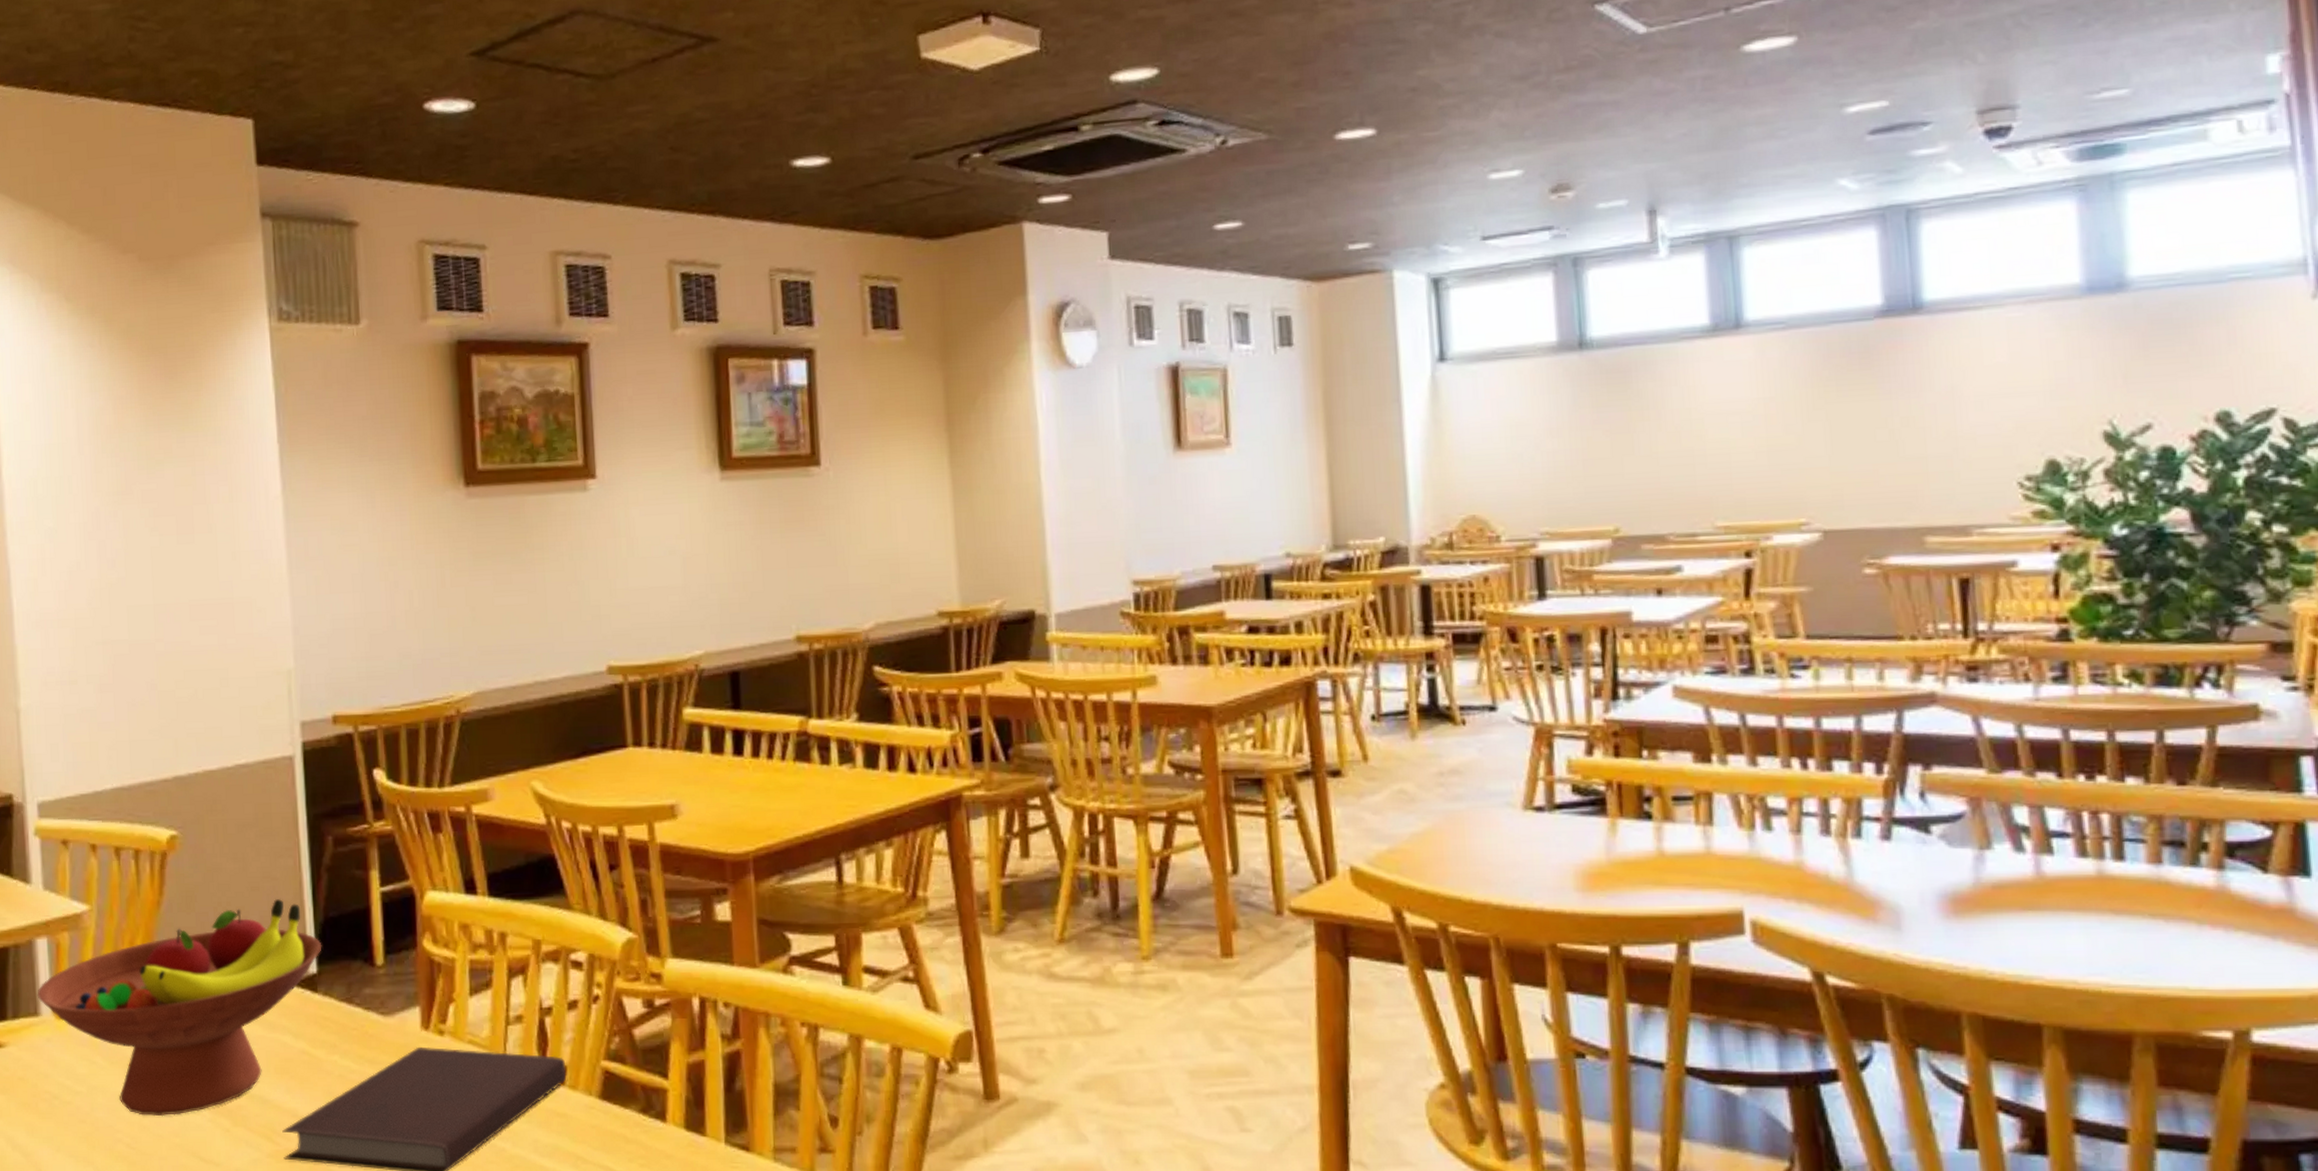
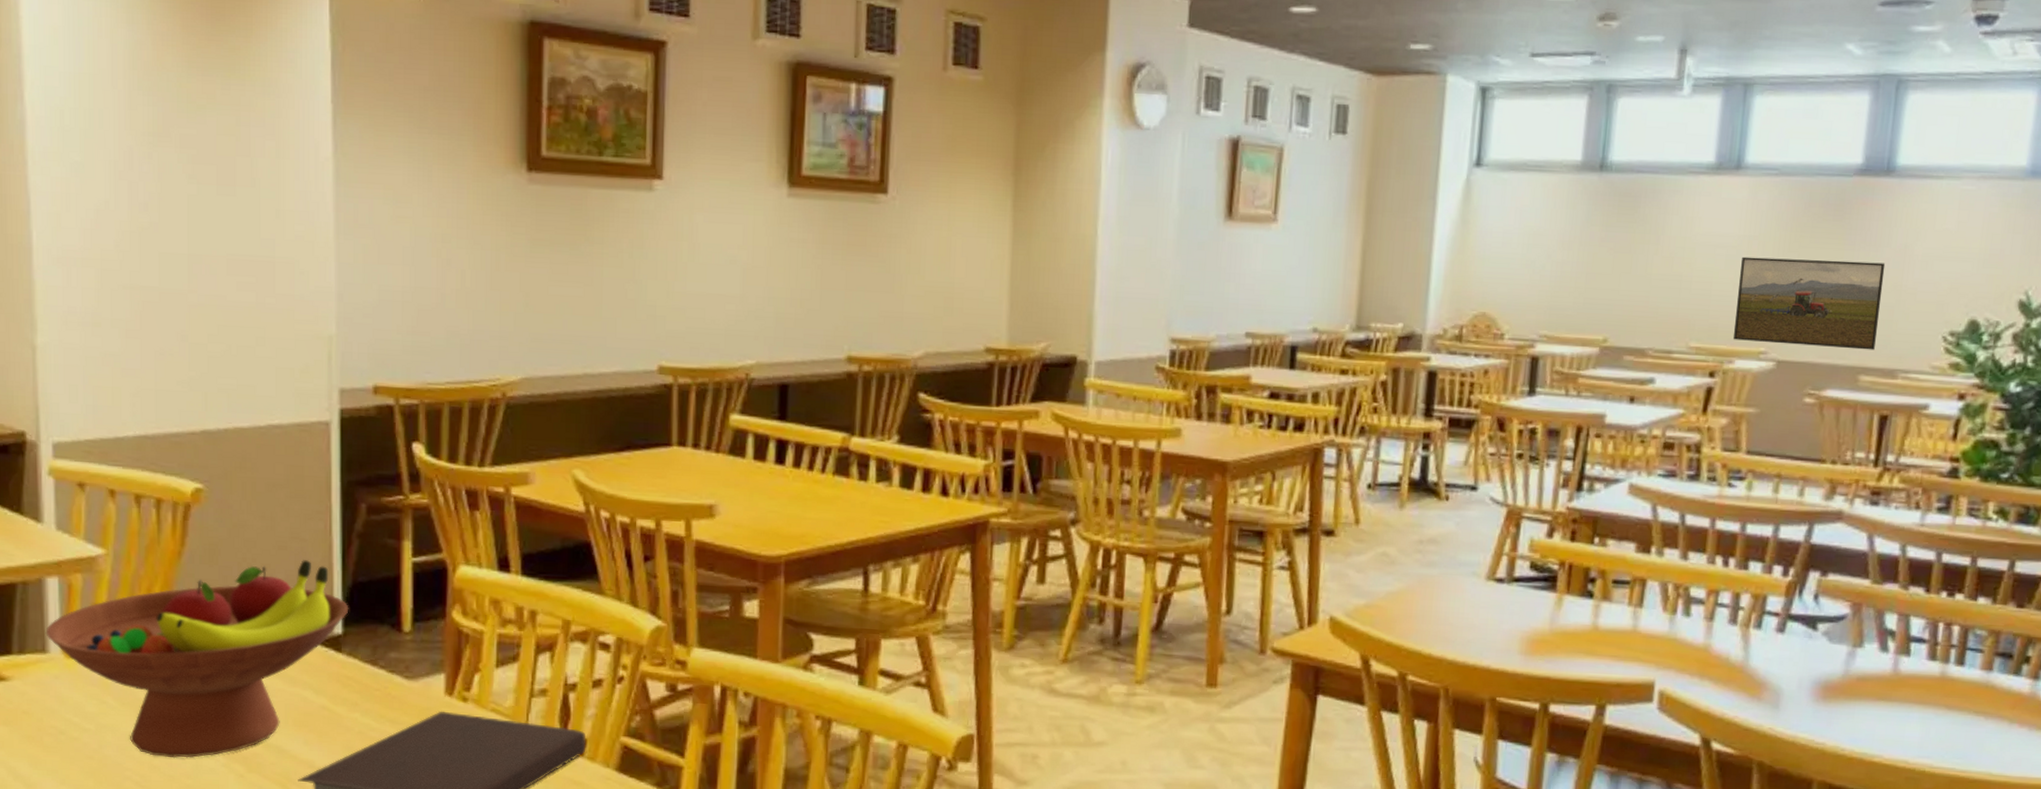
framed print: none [1760,409,1938,514] -> present [1732,256,1886,350]

